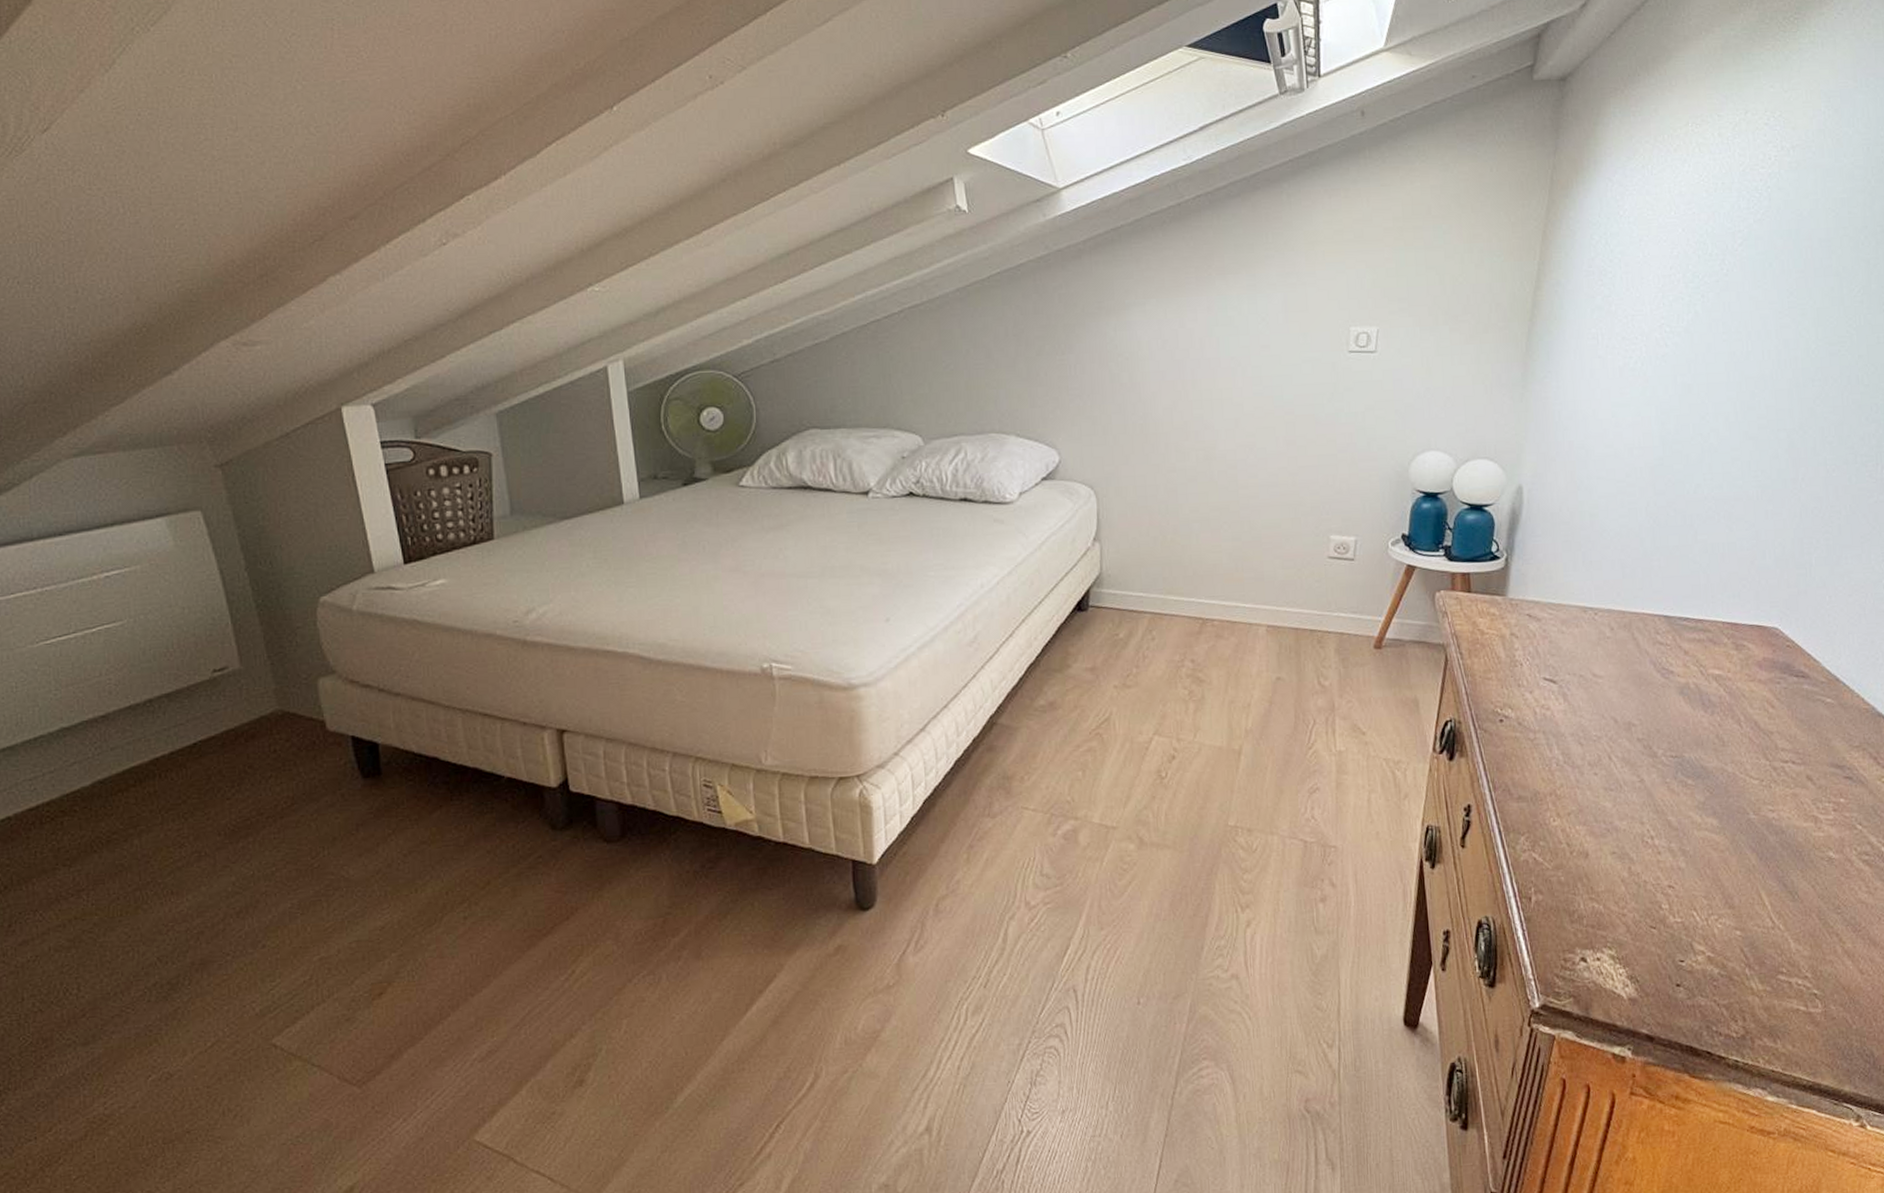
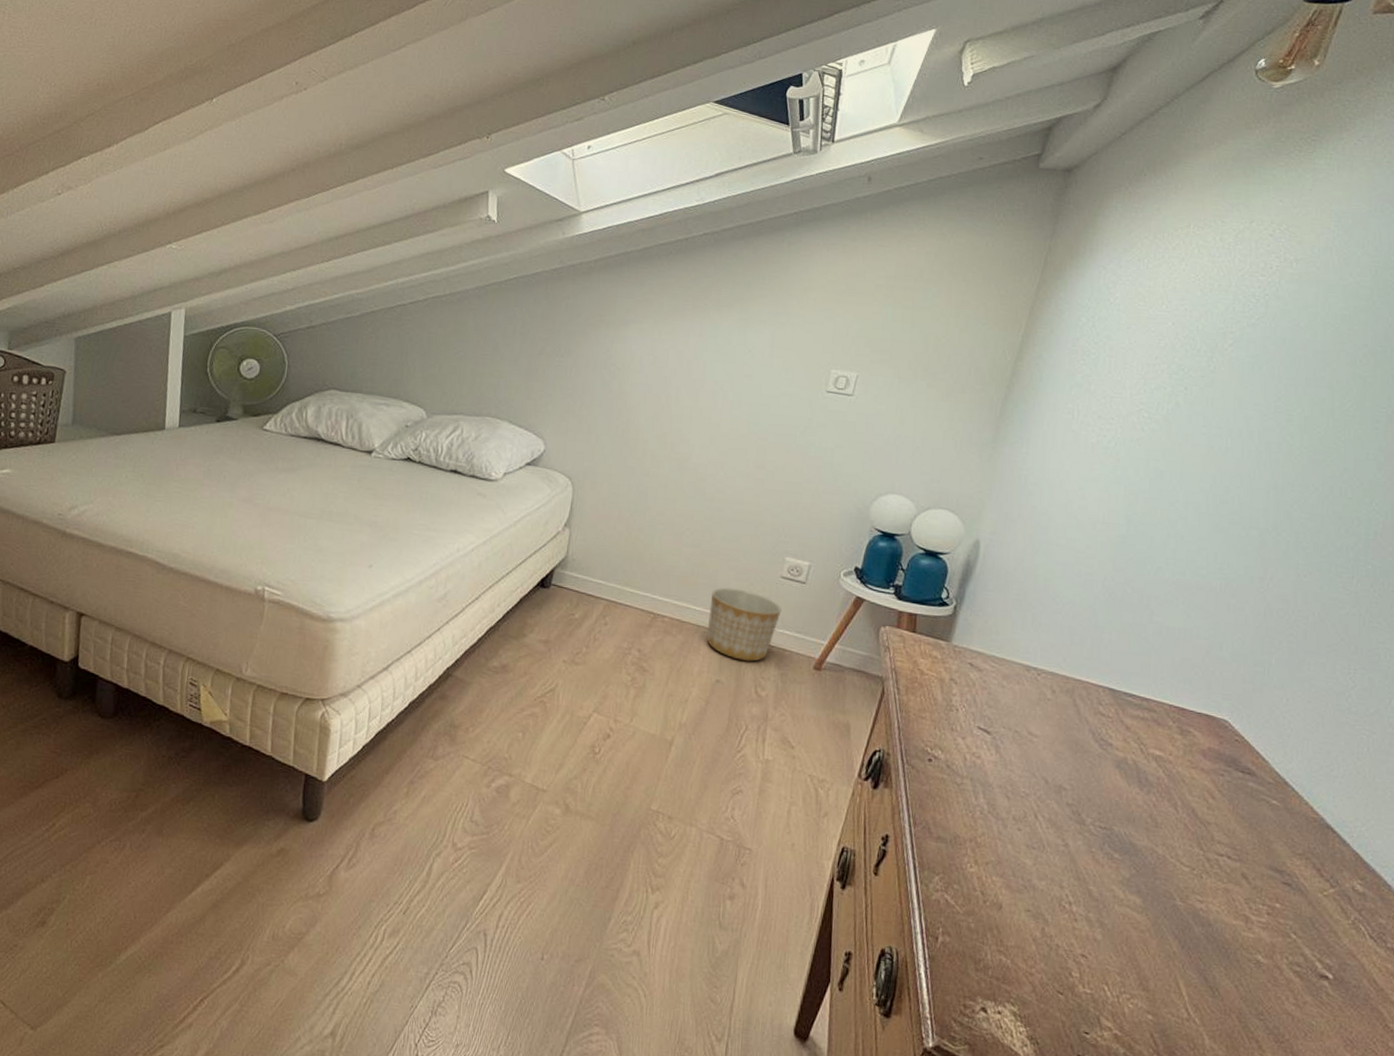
planter: none [1259,577,1334,653] -> present [707,587,782,662]

